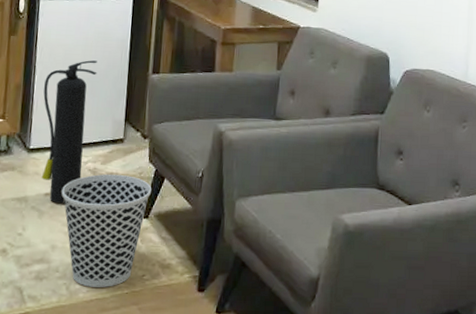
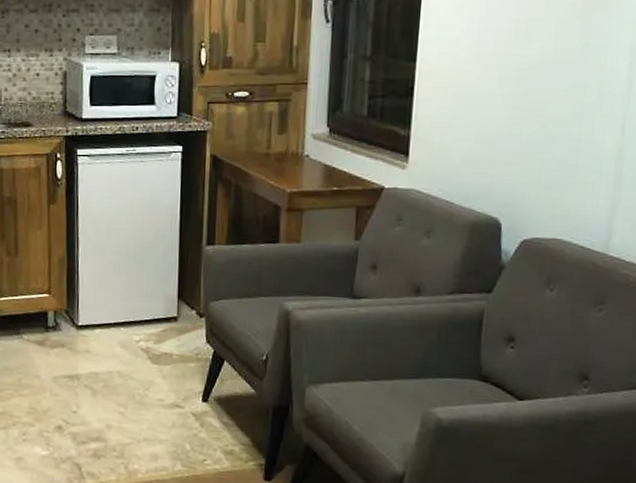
fire extinguisher: present [41,60,97,204] -> none [89,231,145,384]
wastebasket: present [61,174,152,287] -> none [114,354,211,470]

